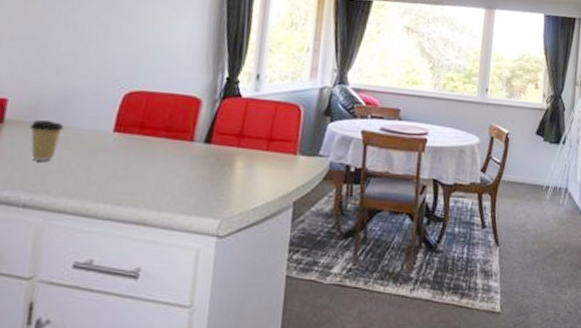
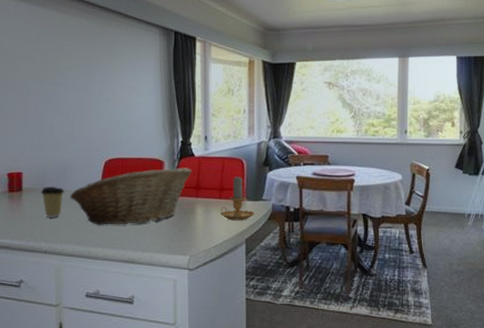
fruit basket: none [69,109,236,176] -> present [70,168,192,225]
candle: none [266,124,308,180] -> present [221,175,255,221]

